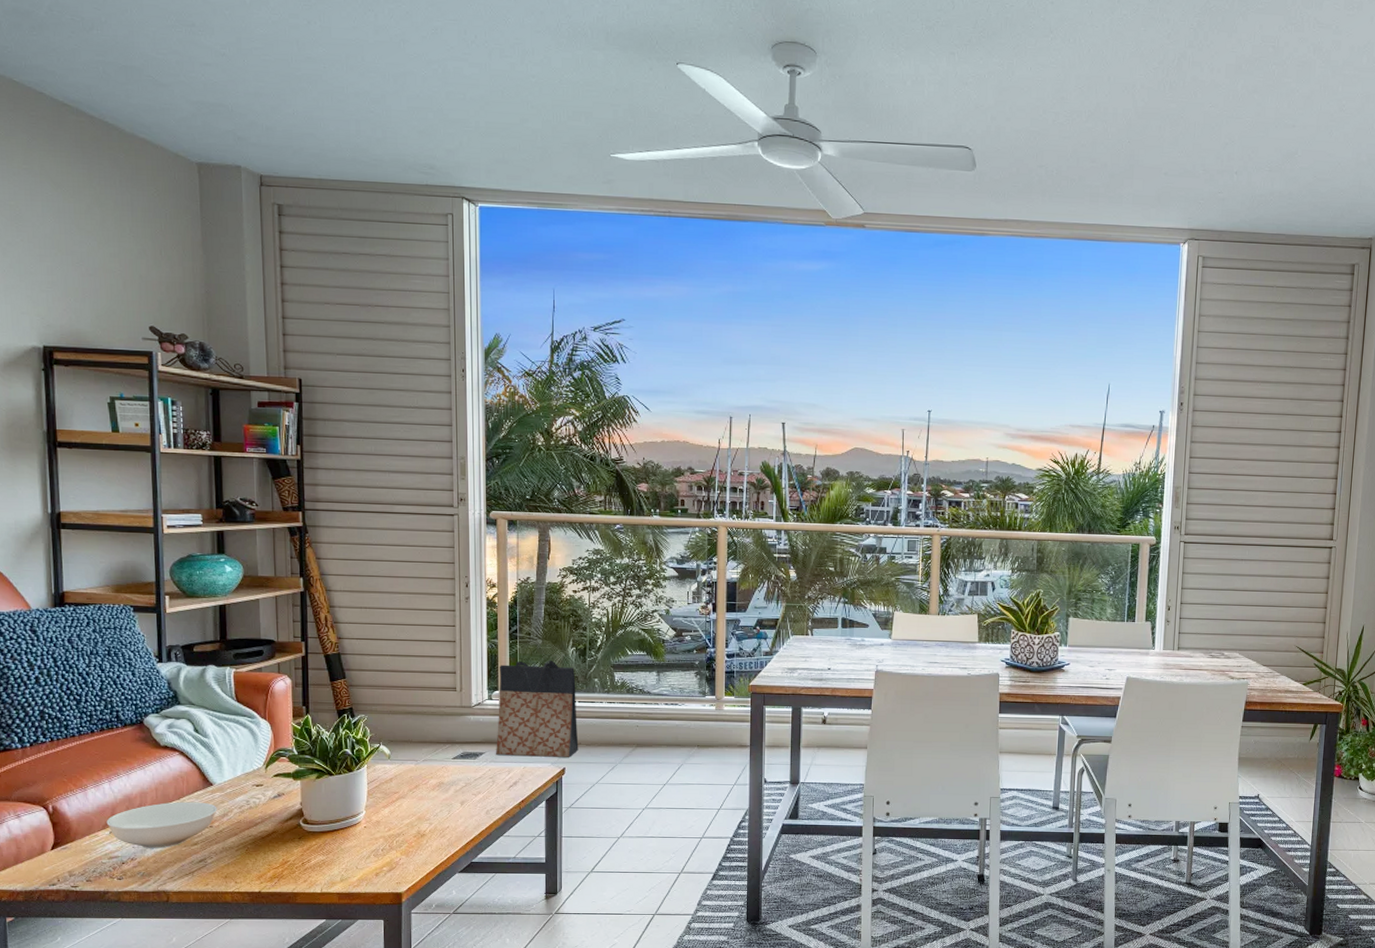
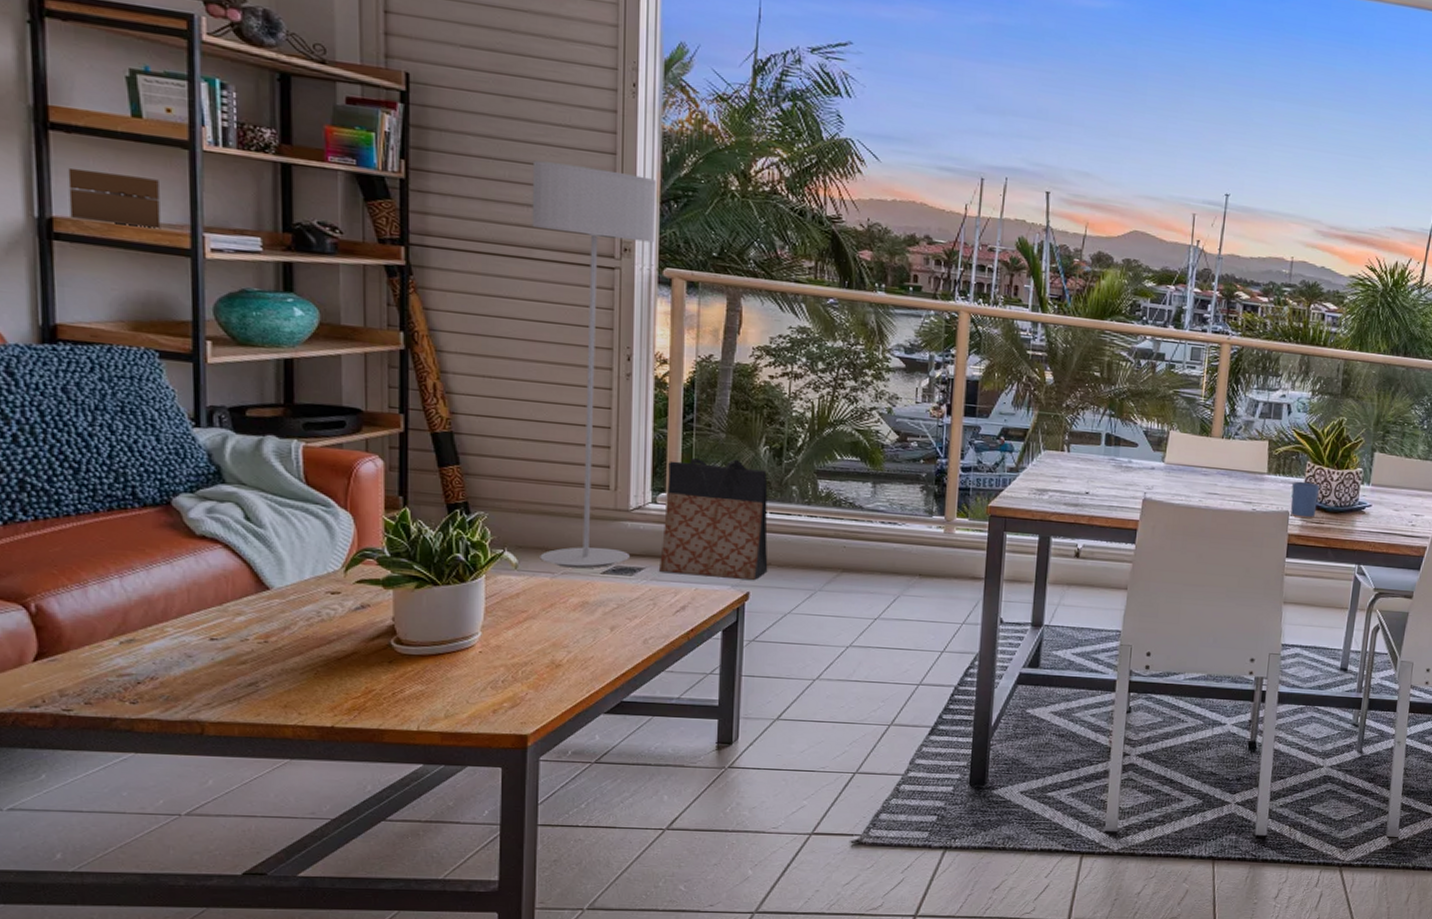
decorative box: none [70,474,133,514] -> present [68,167,161,229]
bowl: present [106,802,217,848] -> none [115,608,275,666]
floor lamp: none [391,436,483,756] -> present [532,160,657,569]
mug: none [1000,647,1025,679] -> present [1290,481,1321,519]

